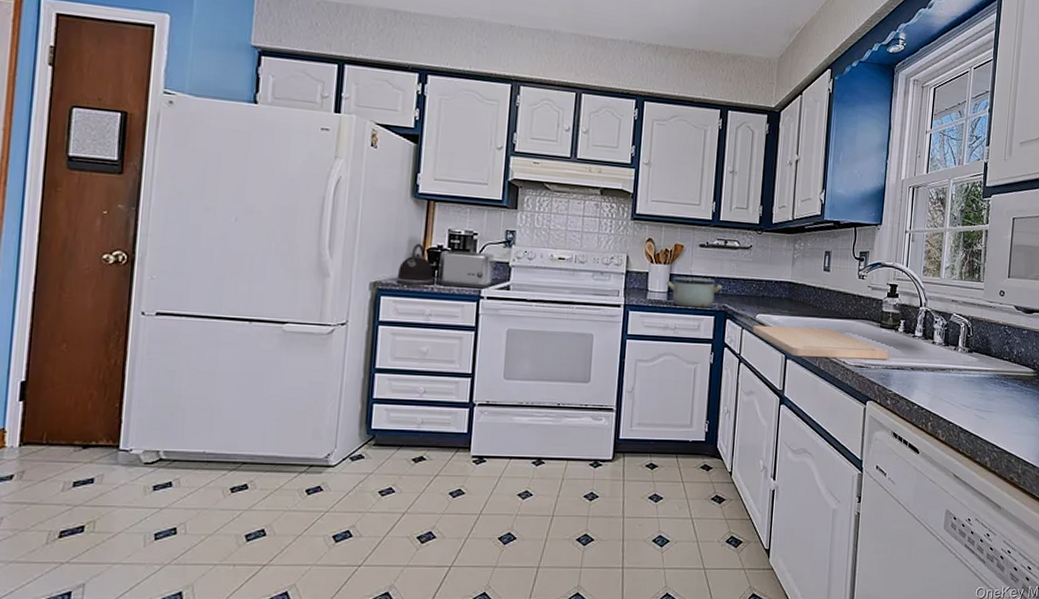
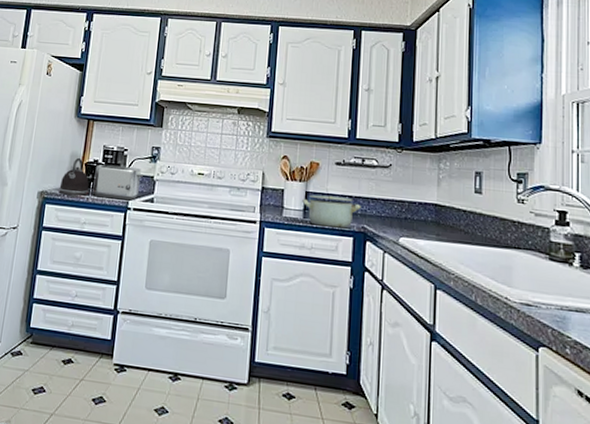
cutting board: present [752,325,890,360] -> none [396,249,564,299]

